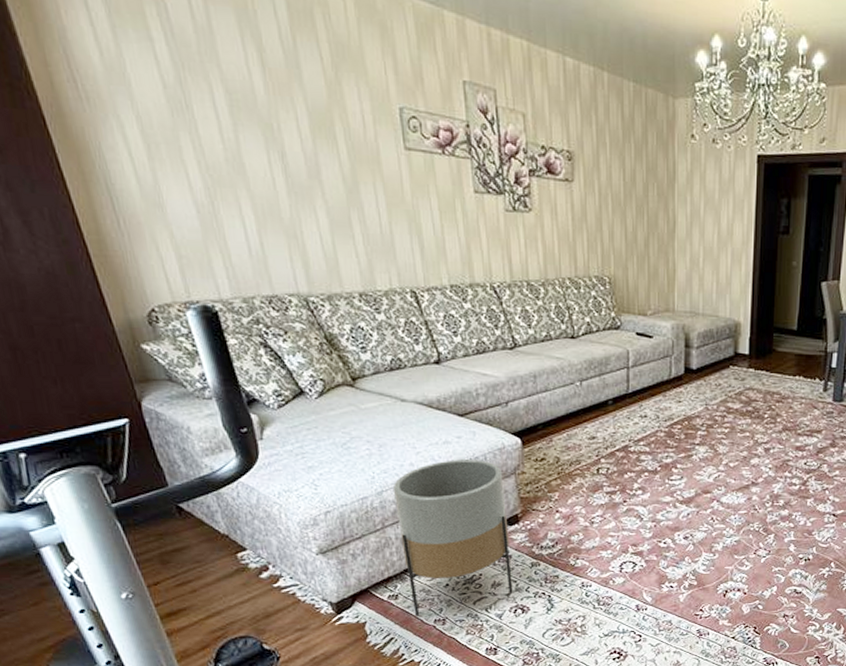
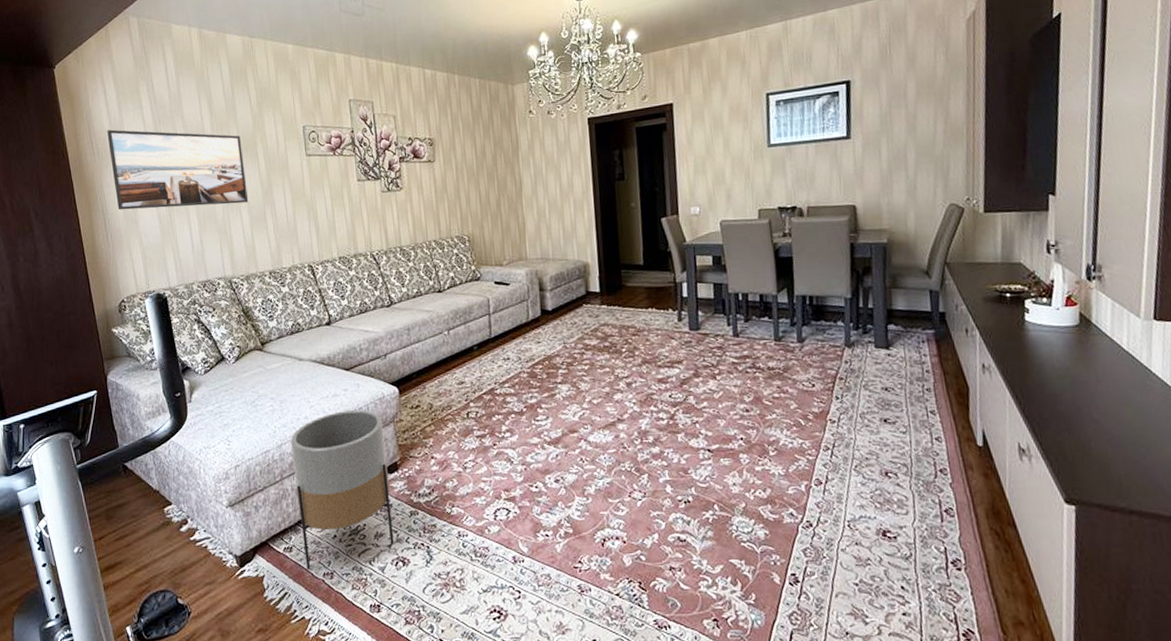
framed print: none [98,65,326,201] -> present [107,129,249,210]

